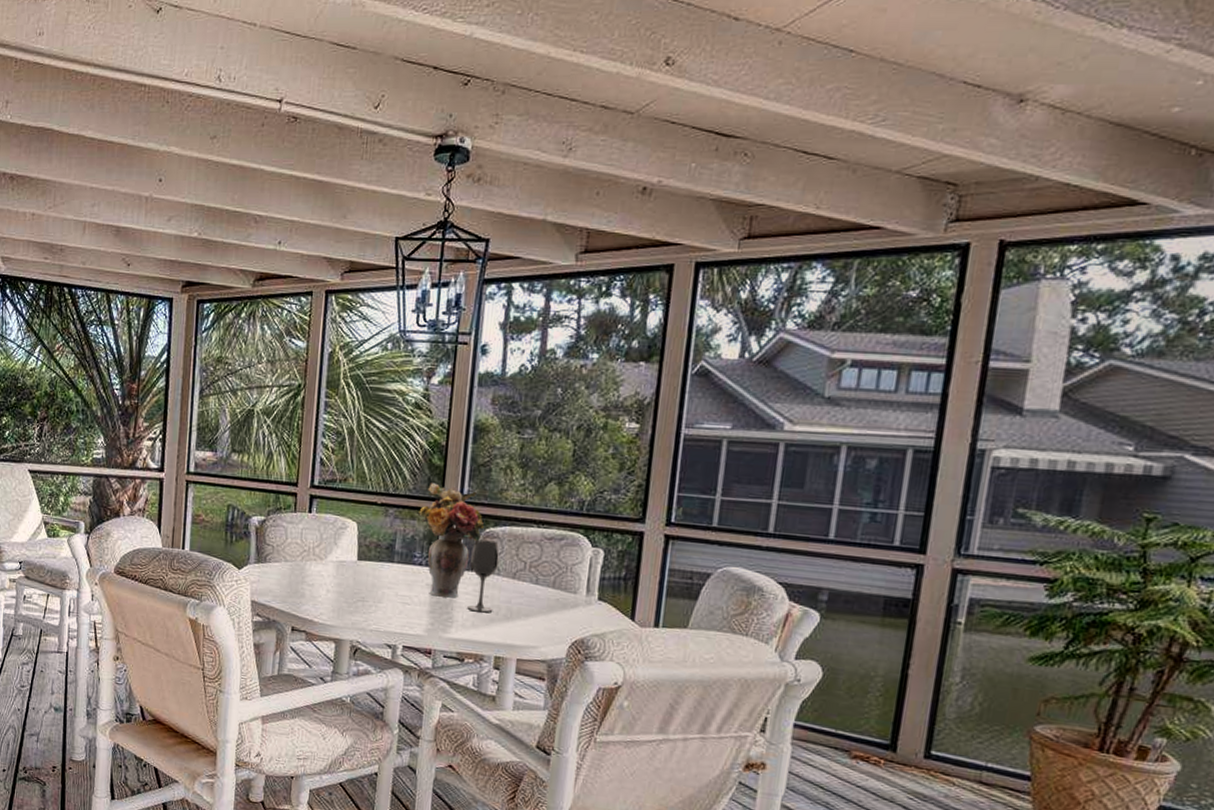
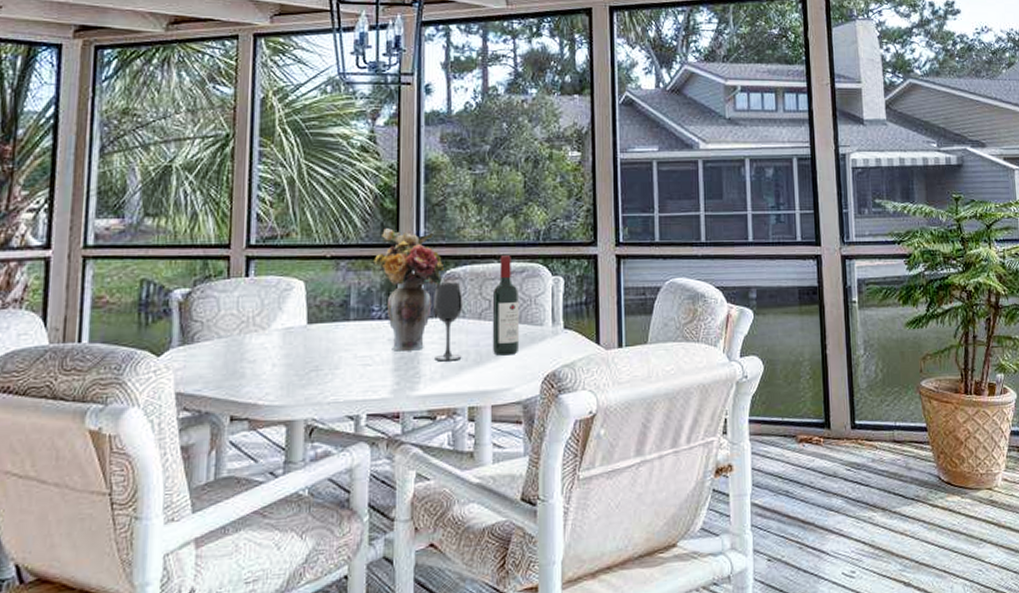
wine bottle: none [522,521,556,617] -> present [492,255,520,356]

